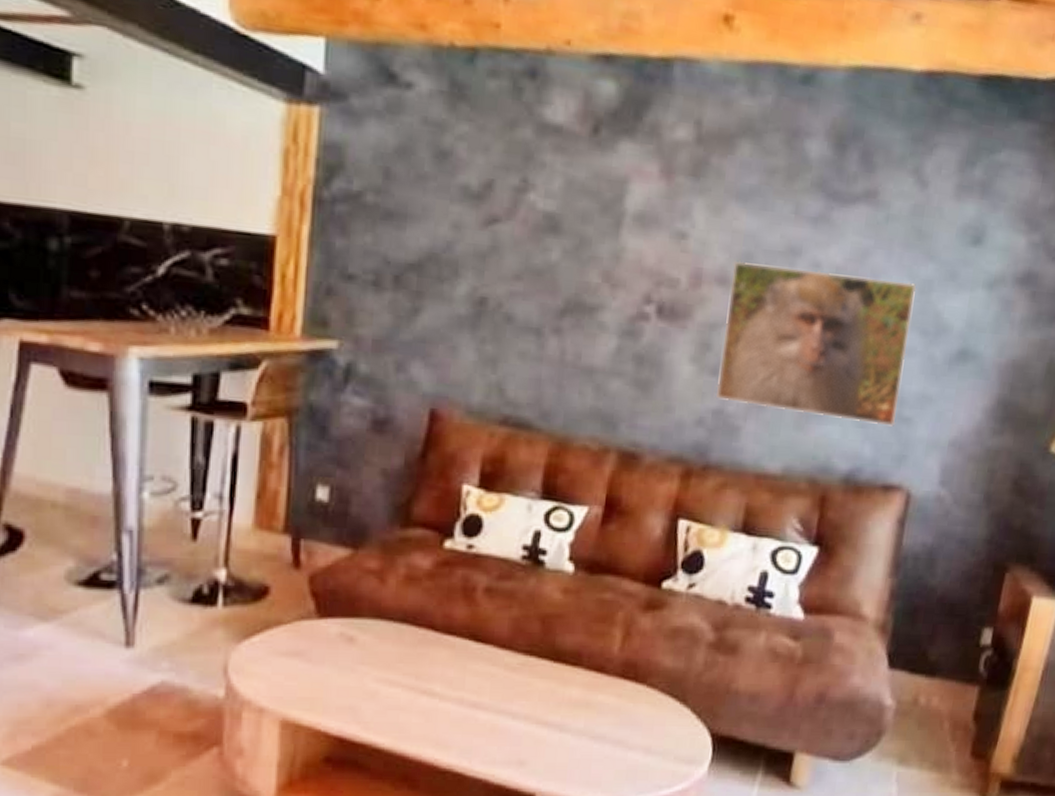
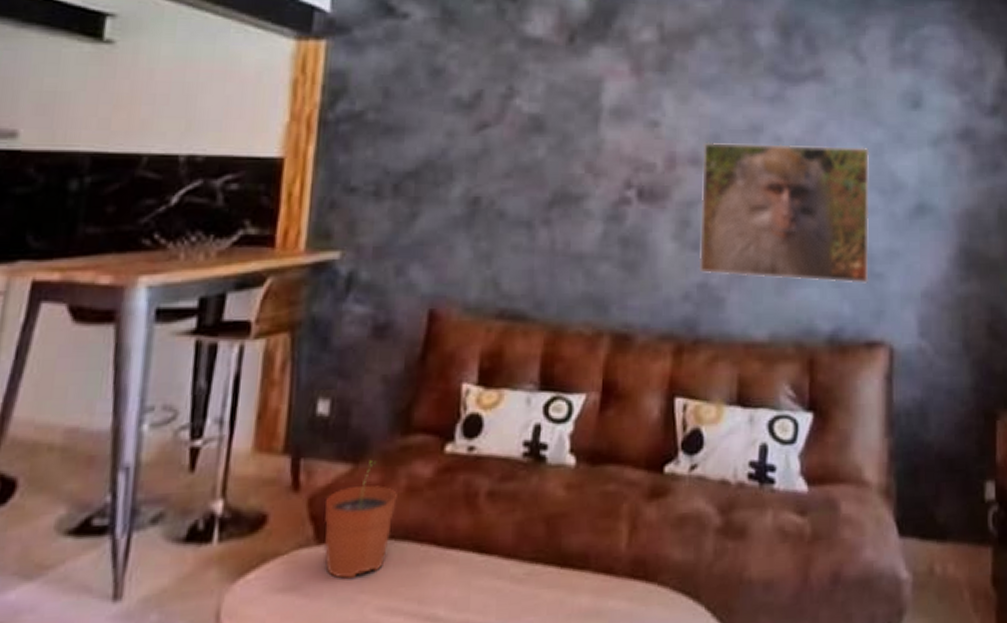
plant pot: none [324,546,396,651] -> present [323,459,397,579]

